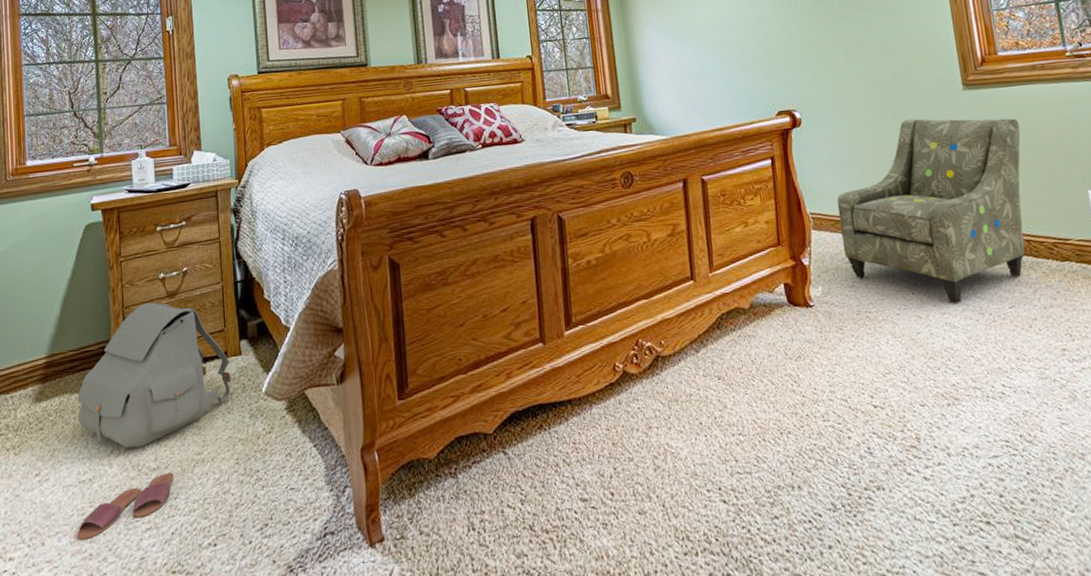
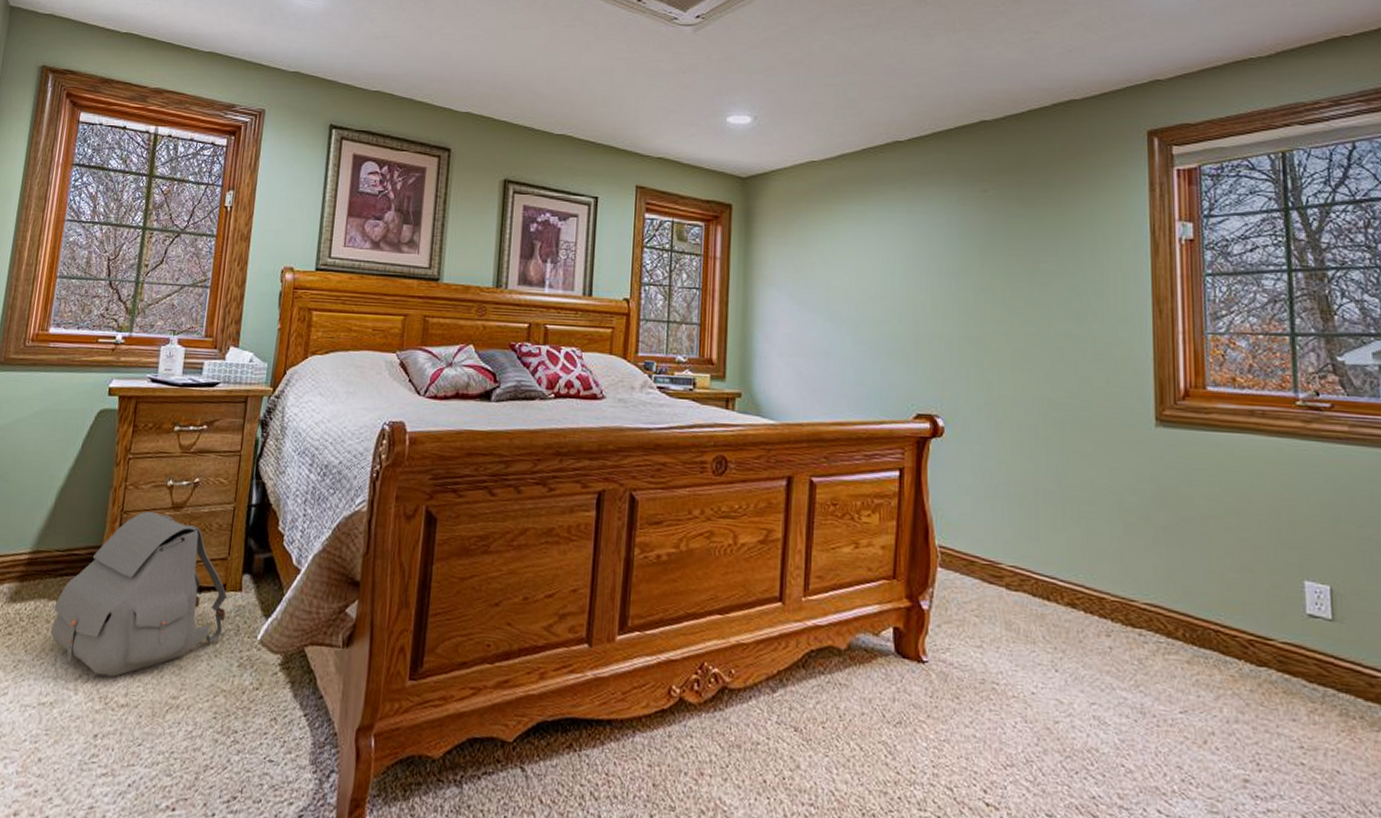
slippers: present [77,472,174,539] -> none [25,712,143,772]
armchair: present [837,118,1026,304] -> none [974,450,1224,694]

